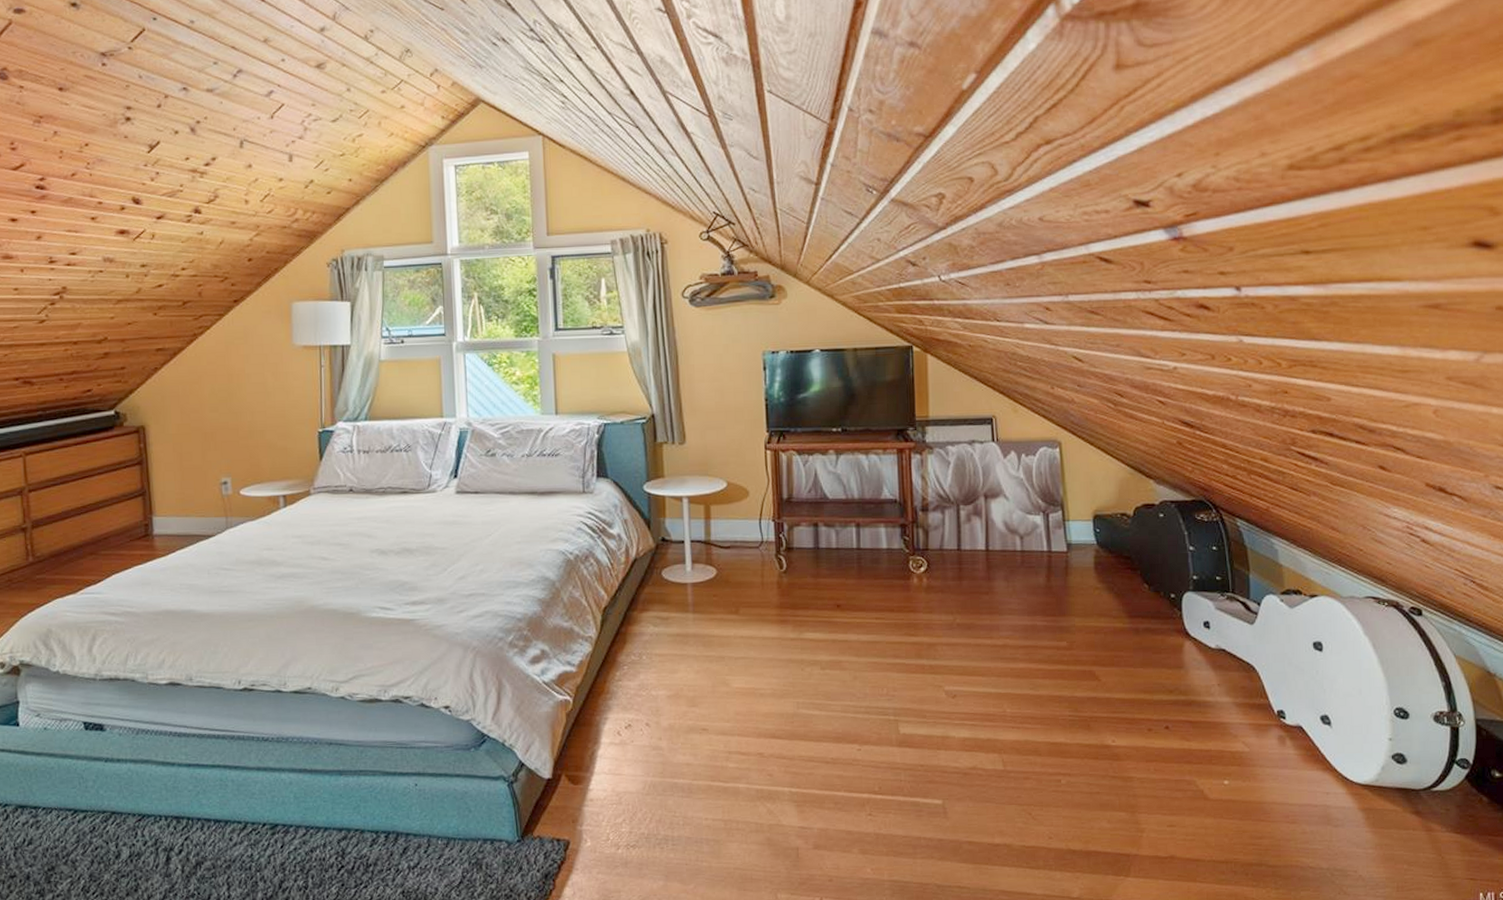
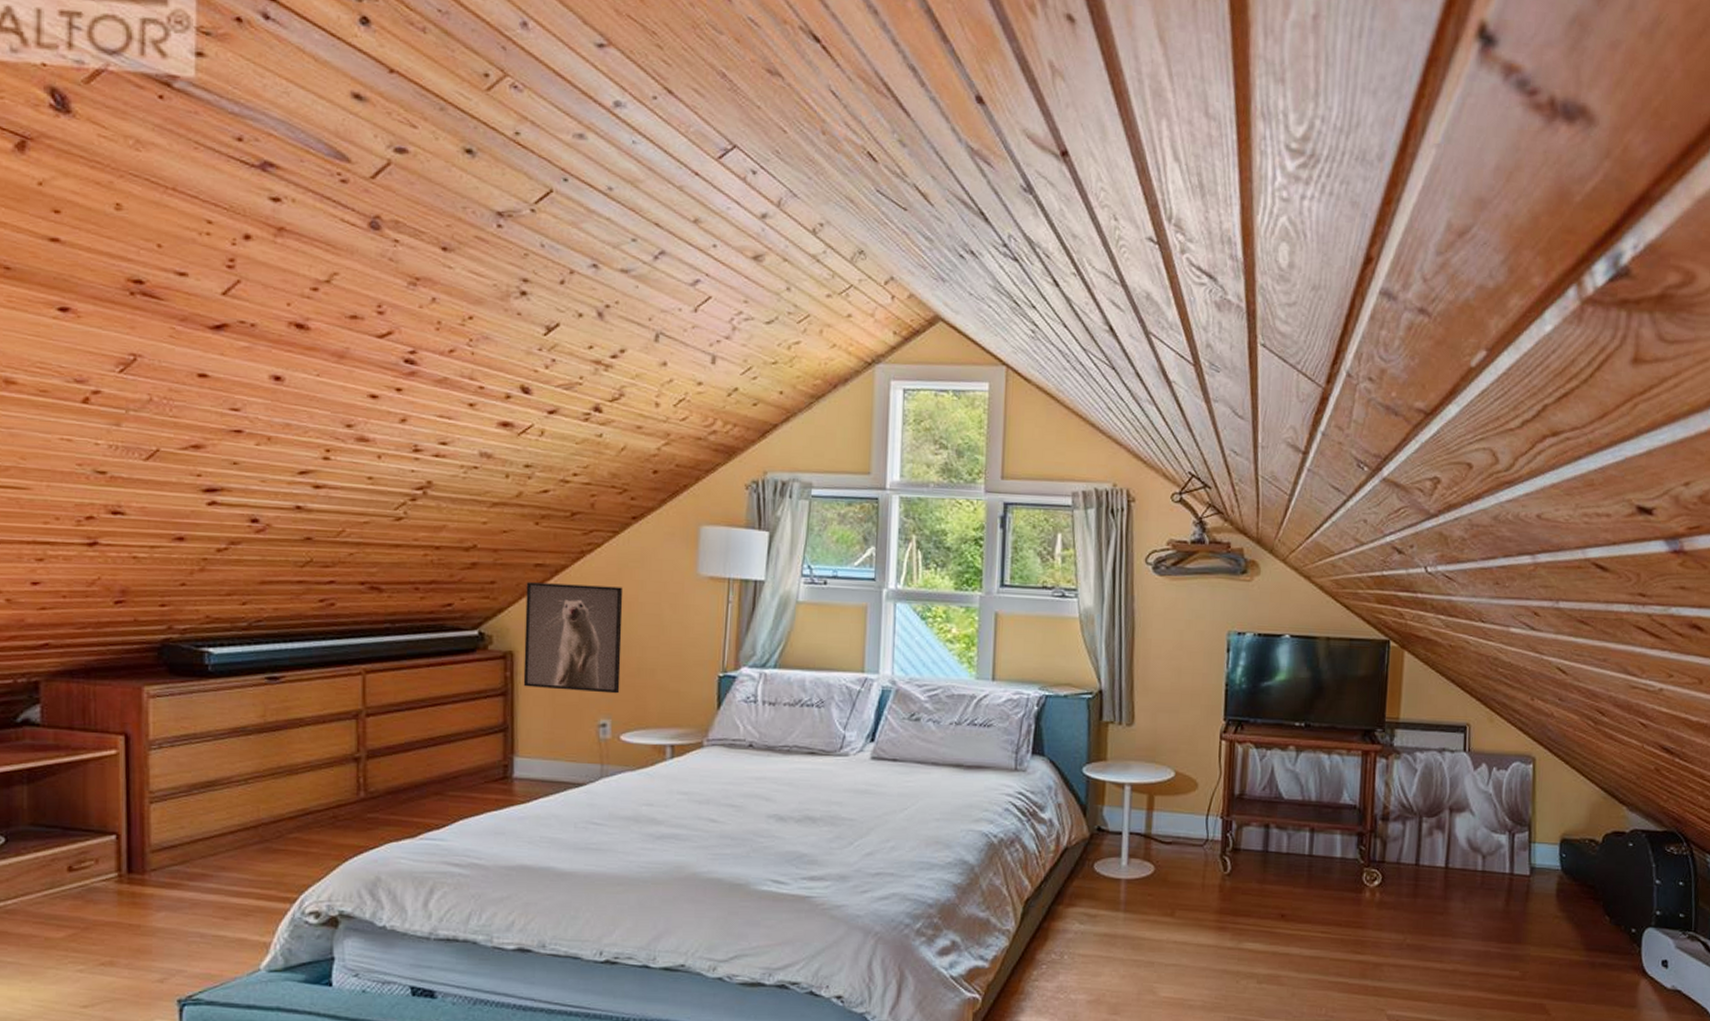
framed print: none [151,362,236,456] -> present [523,582,624,694]

